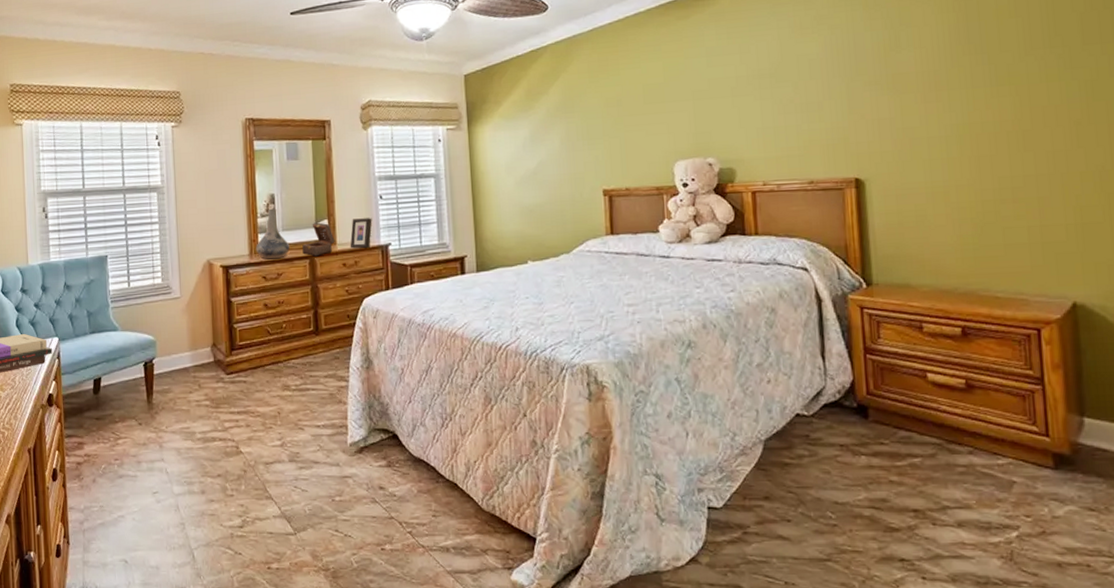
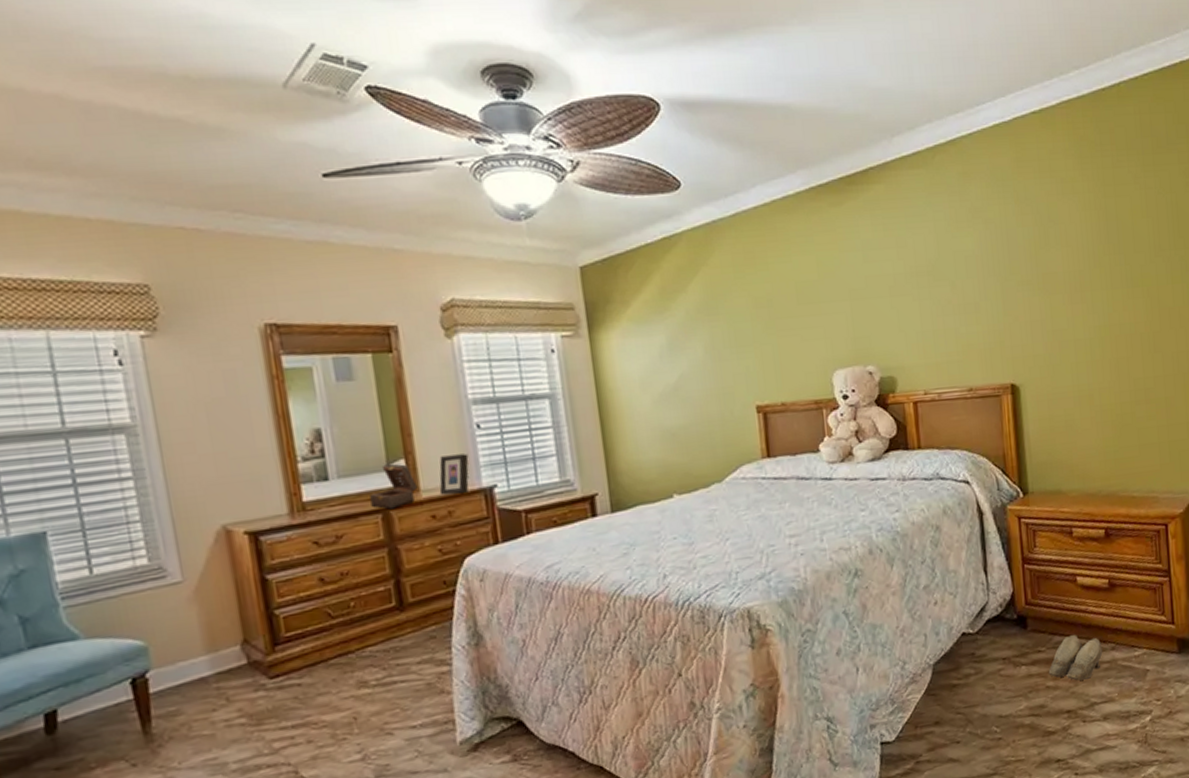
decorative vase: present [256,208,290,261] -> none [298,448,351,520]
slippers: none [892,431,958,480] -> present [1048,634,1103,681]

